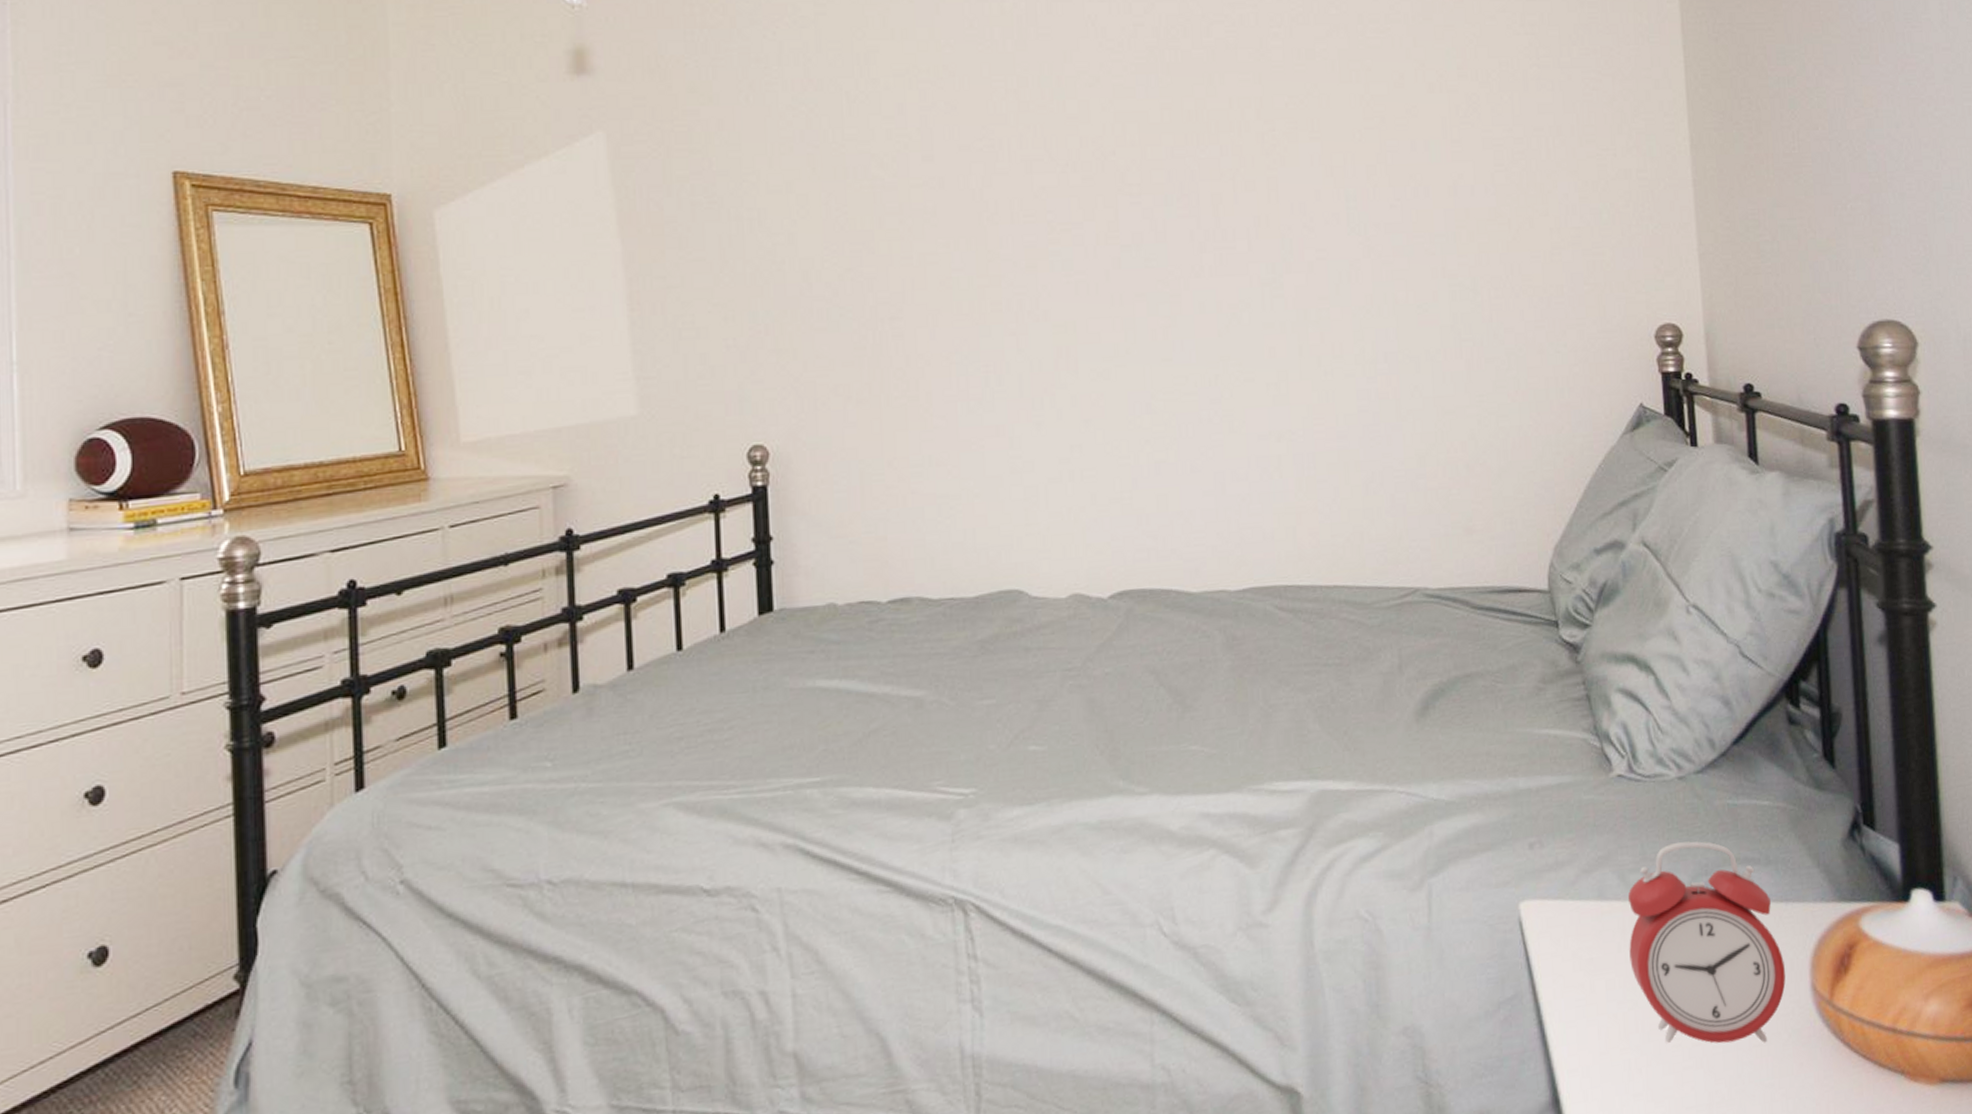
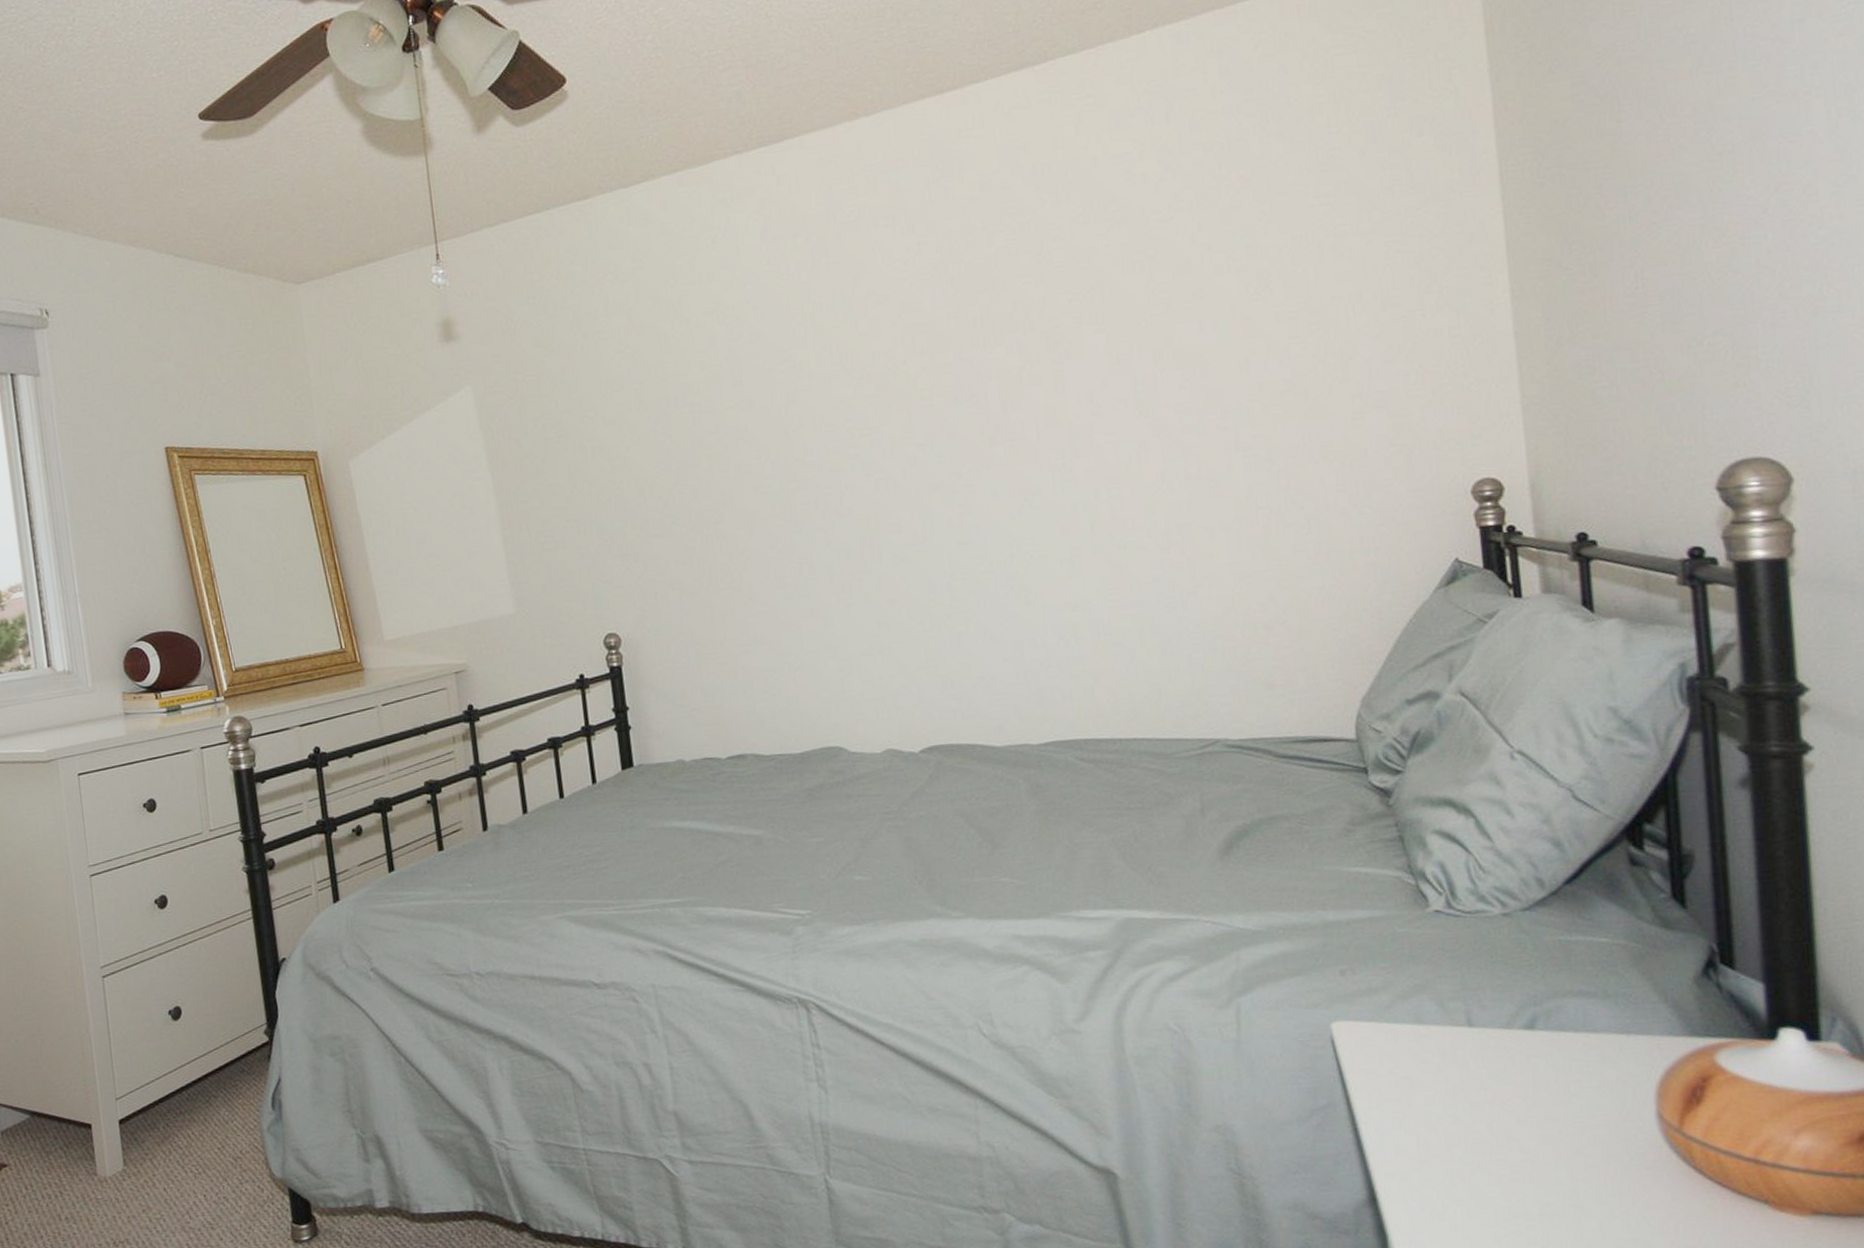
alarm clock: present [1628,841,1786,1044] -> none [1448,973,1627,1164]

